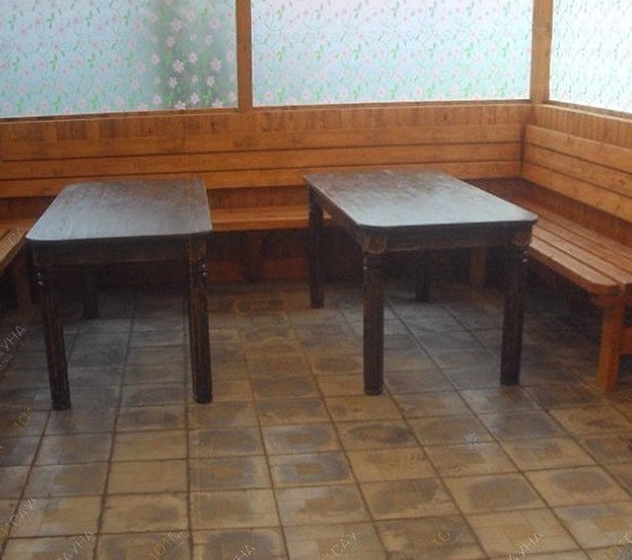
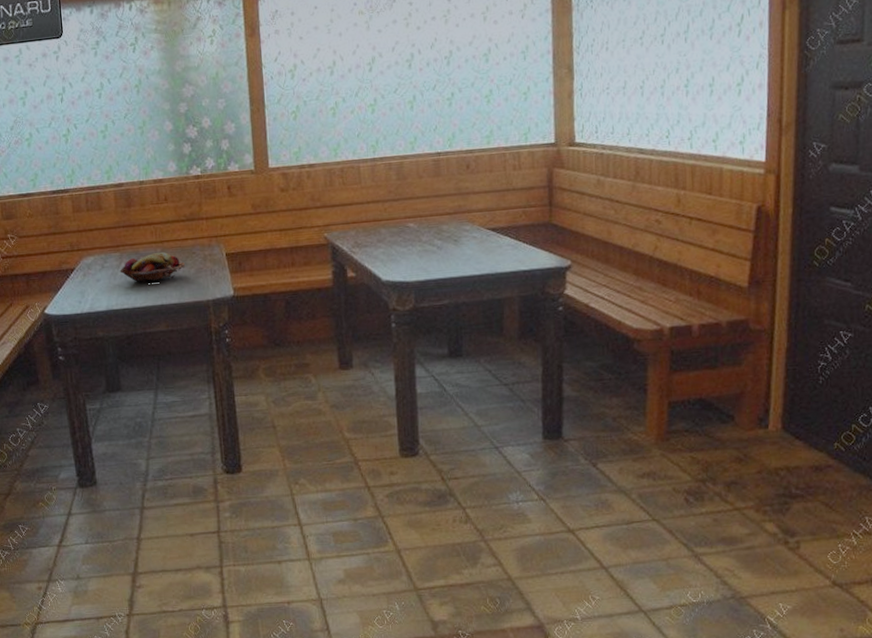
fruit basket: none [101,184,166,213] -> present [120,252,185,283]

